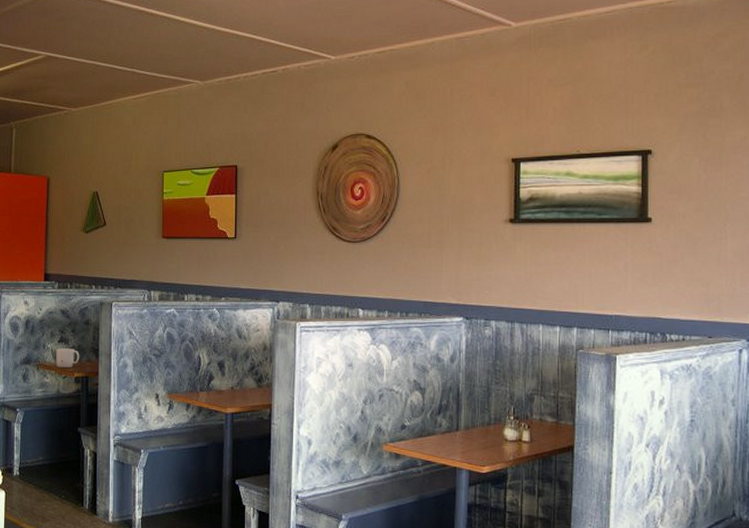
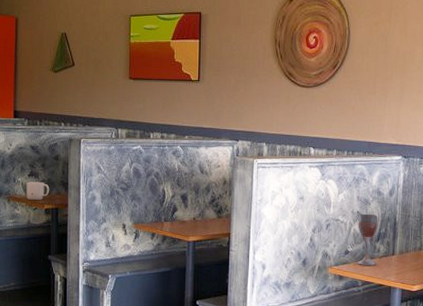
cup: none [415,383,439,443] -> present [357,213,378,266]

